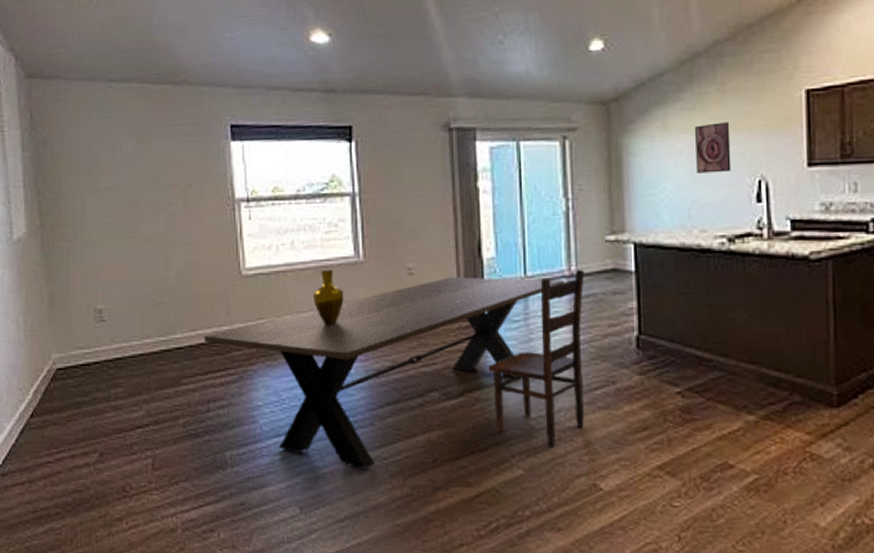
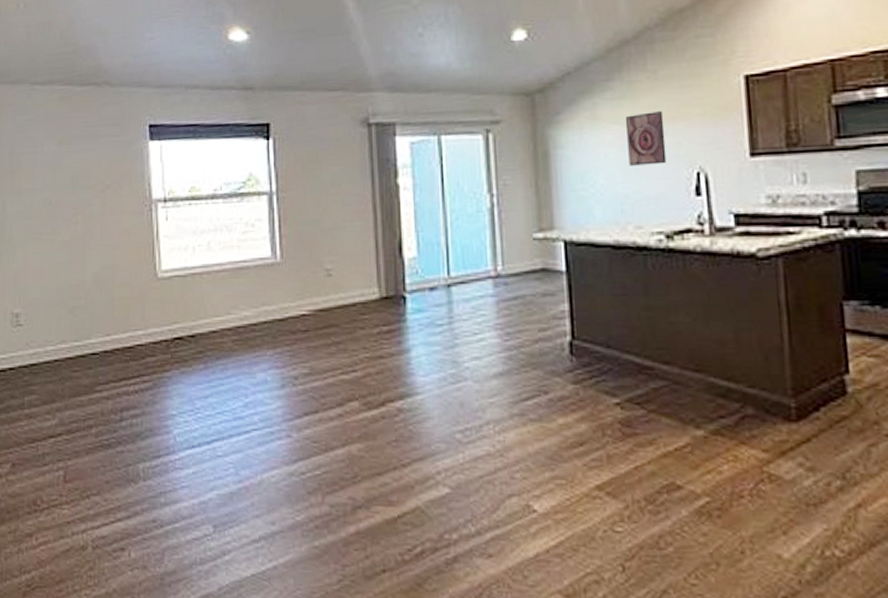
dining table: present [203,277,564,469] -> none [118,278,490,485]
vase: present [312,269,344,325] -> none [228,271,261,329]
chair: present [488,269,584,448] -> none [411,269,515,464]

